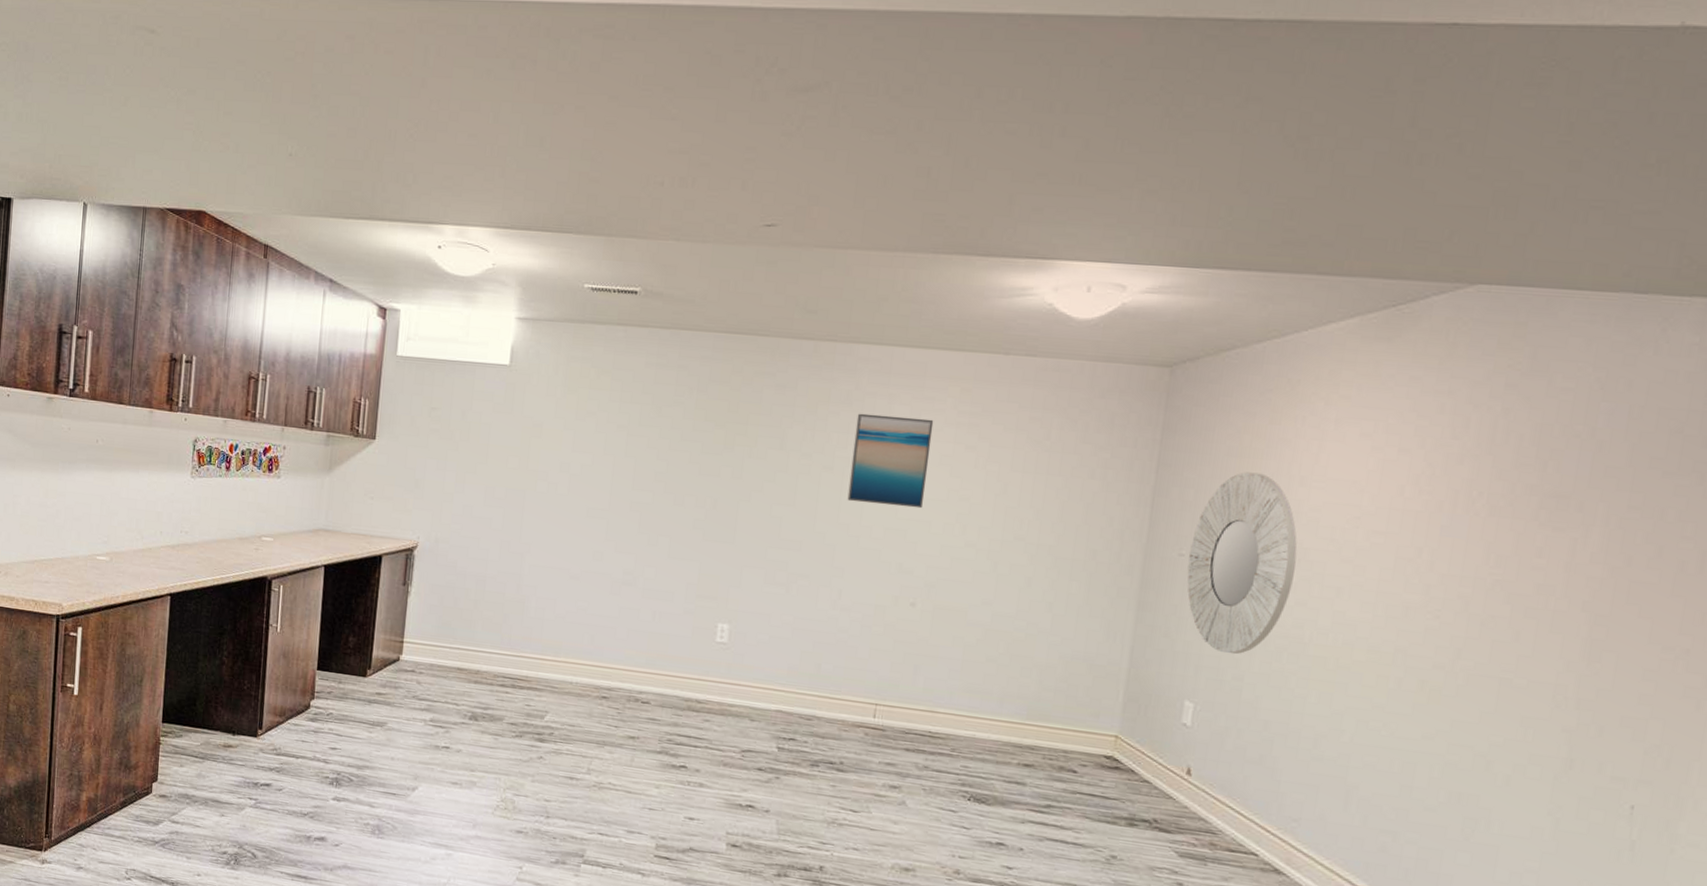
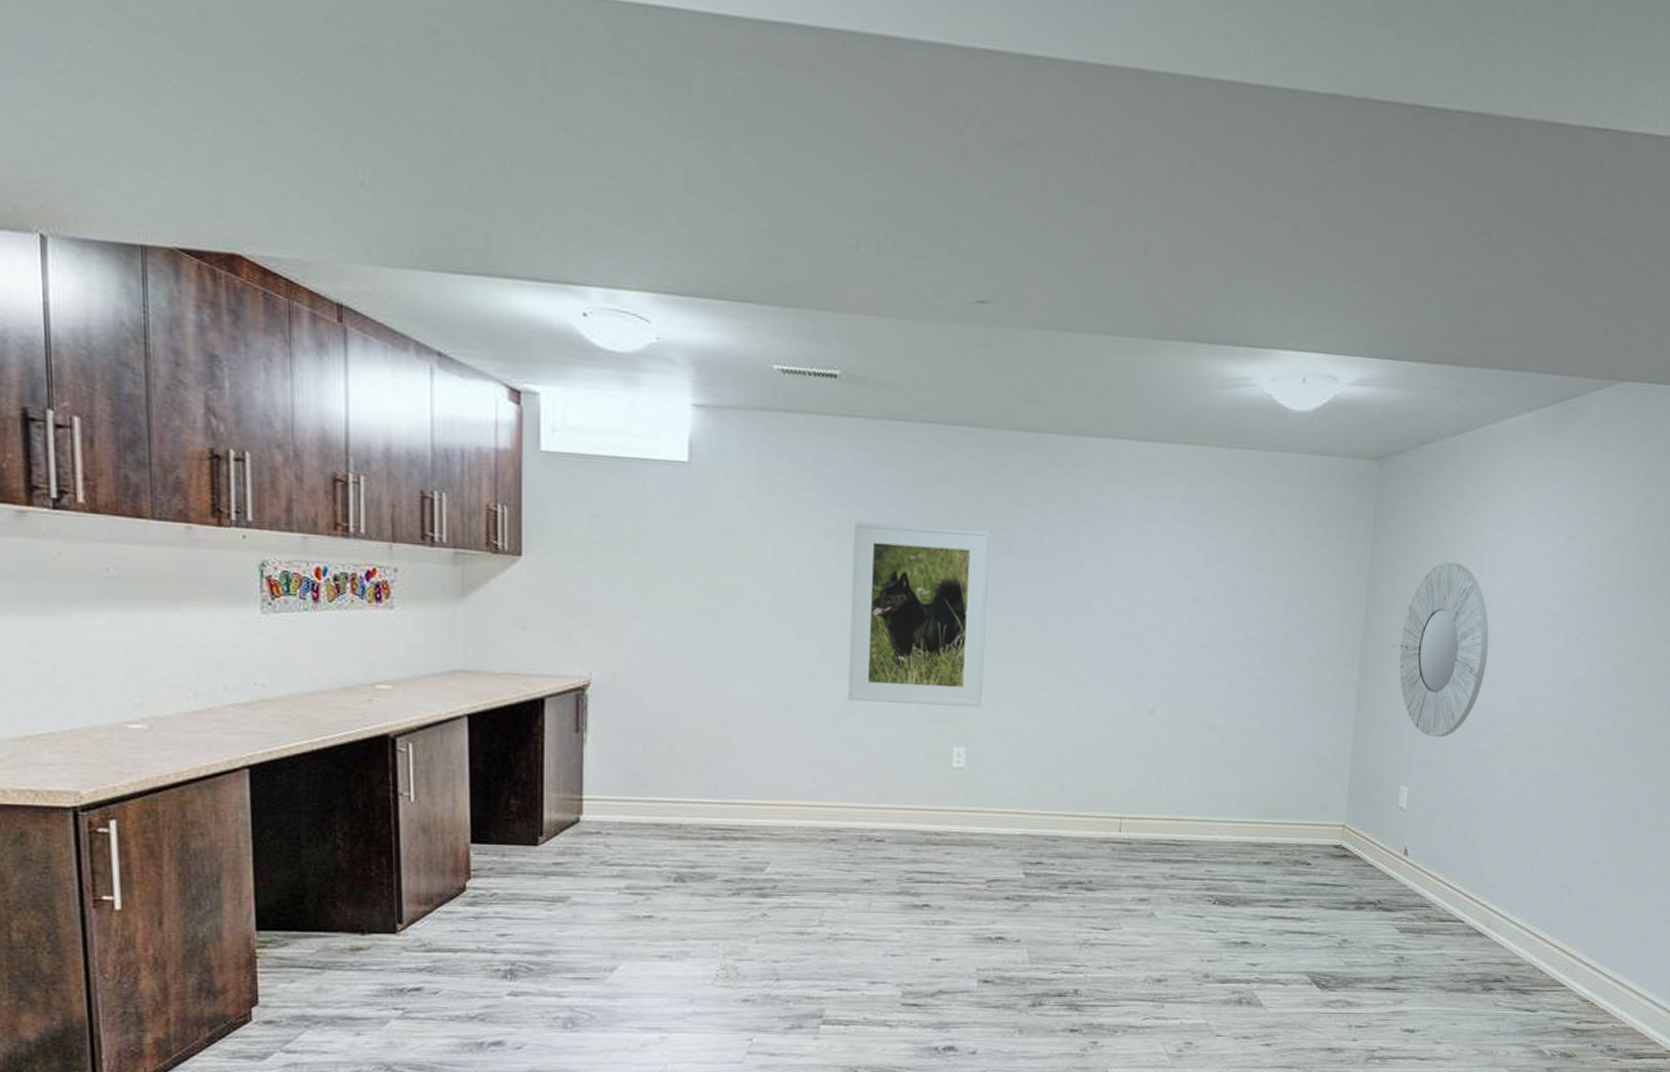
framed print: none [627,417,764,588] -> present [848,521,990,707]
wall art: present [847,413,934,509] -> none [1081,512,1163,612]

